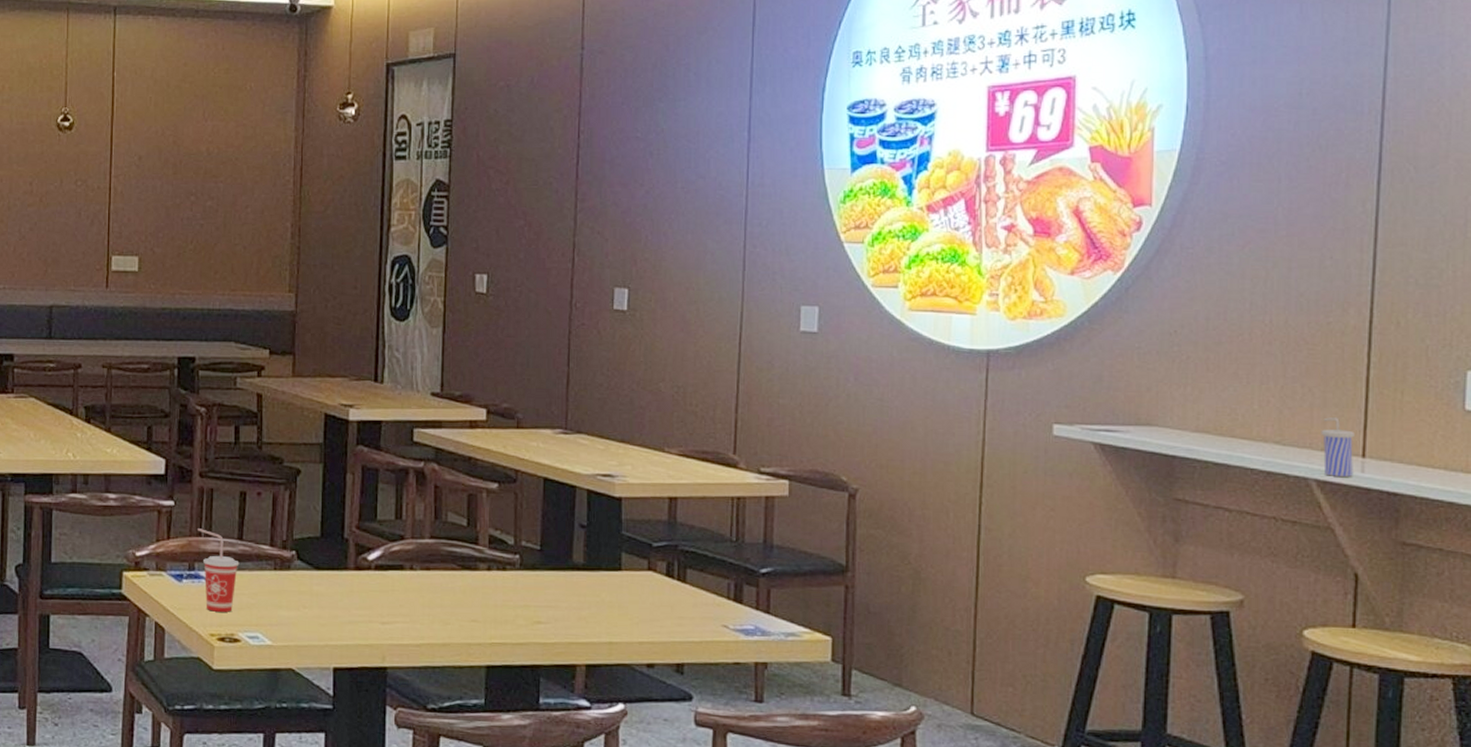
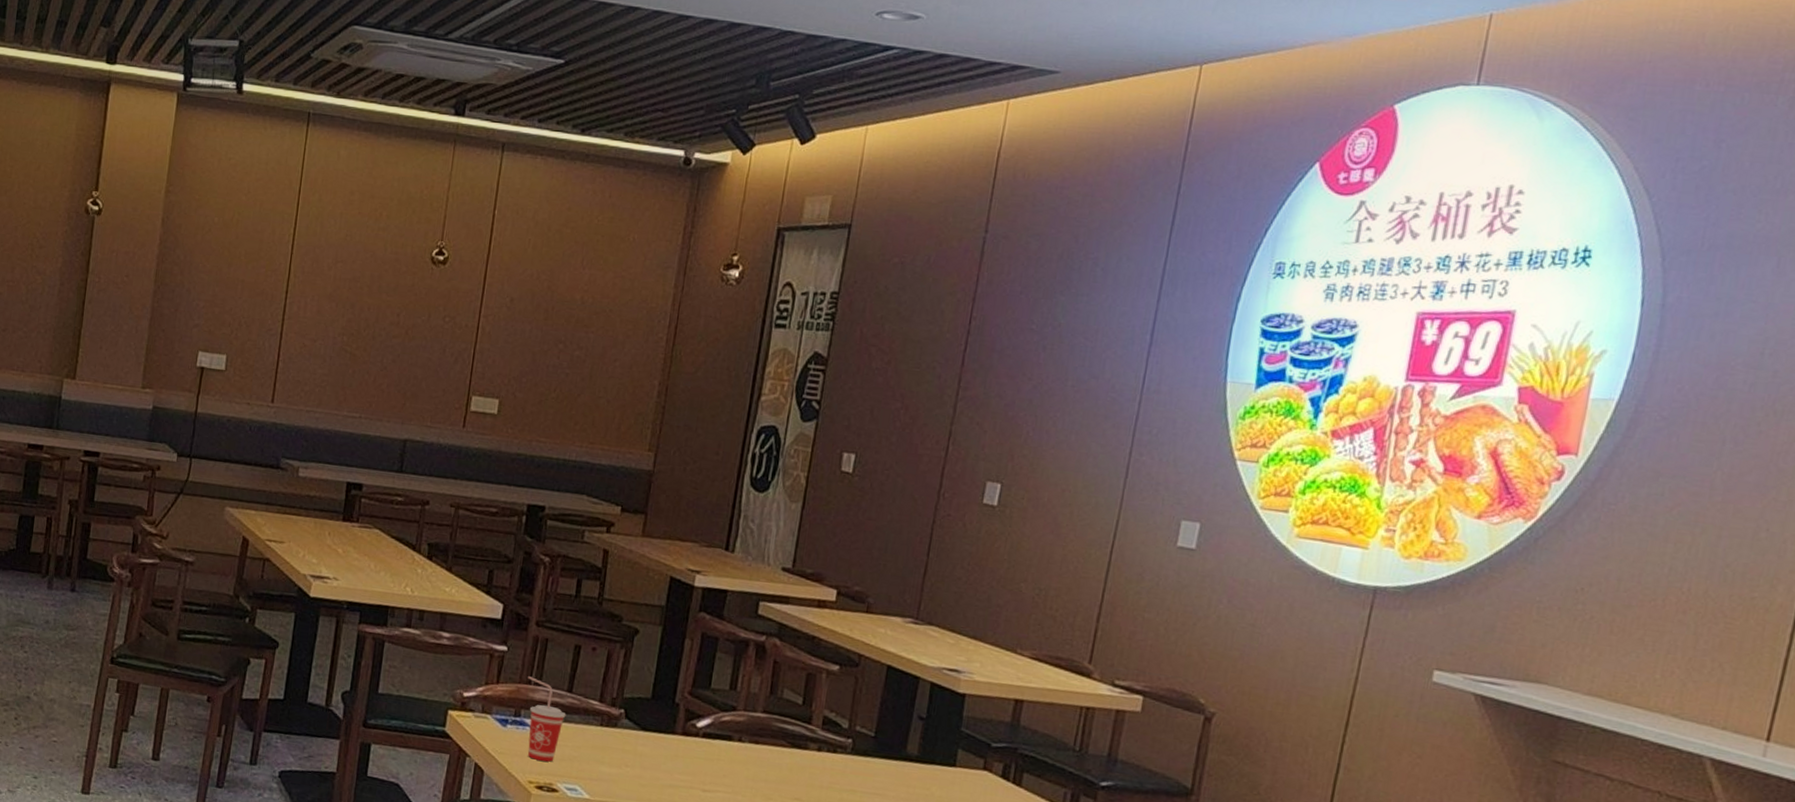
beverage cup: present [1321,417,1354,477] -> none [1721,695,1762,760]

